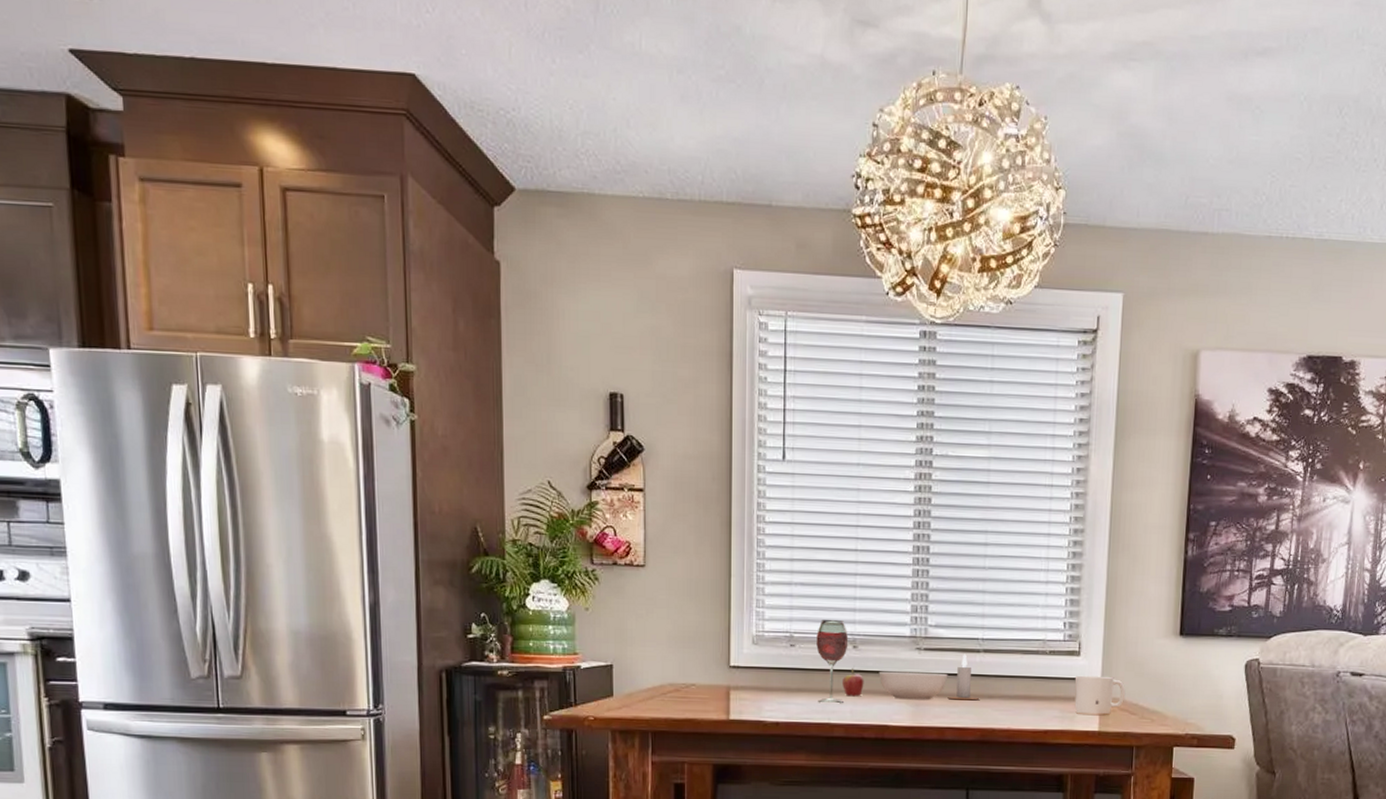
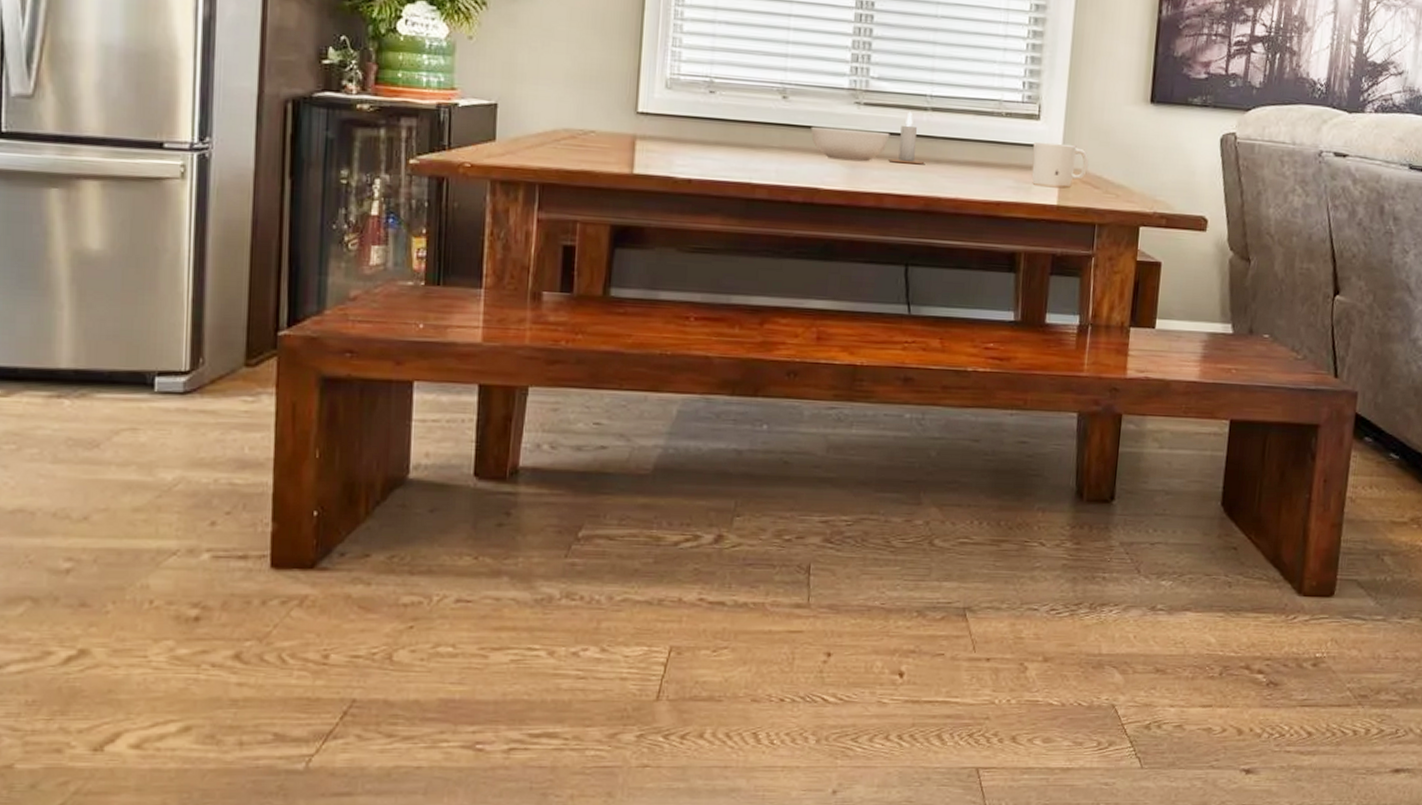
wineglass: present [816,619,849,704] -> none [738,64,778,162]
fruit: present [841,667,864,697] -> none [767,120,794,154]

